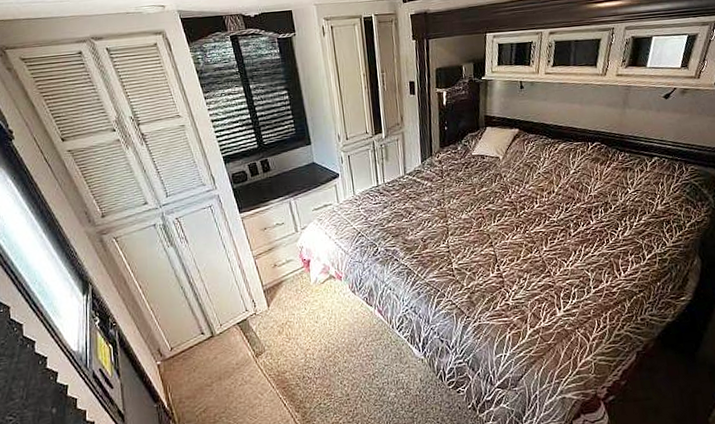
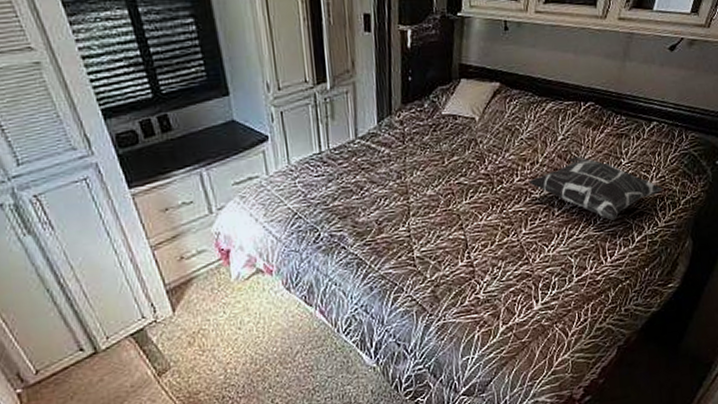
decorative pillow: none [546,186,668,241] -> present [528,156,663,221]

